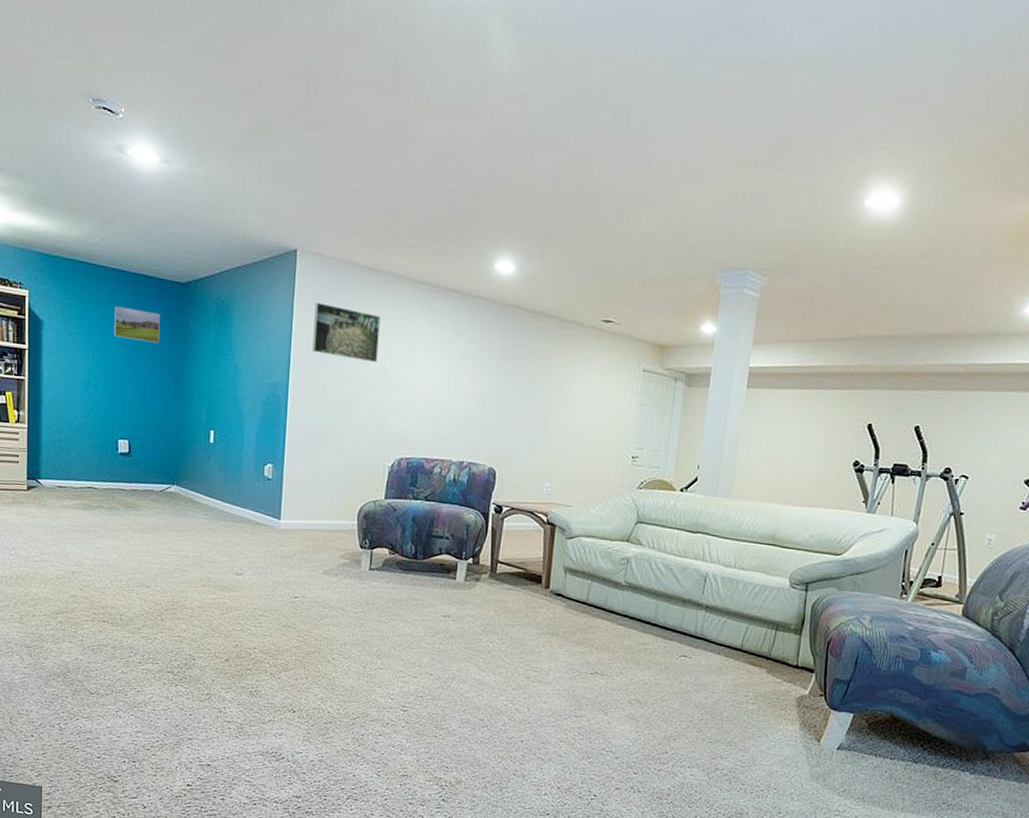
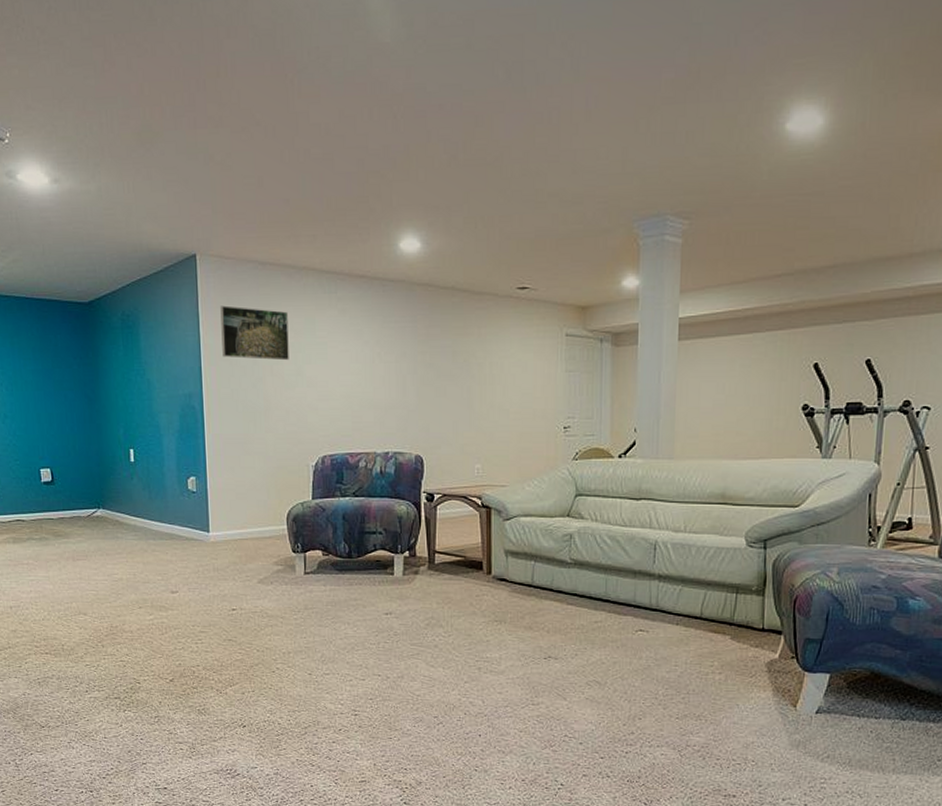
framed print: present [114,306,160,343] -> none [22,334,70,367]

